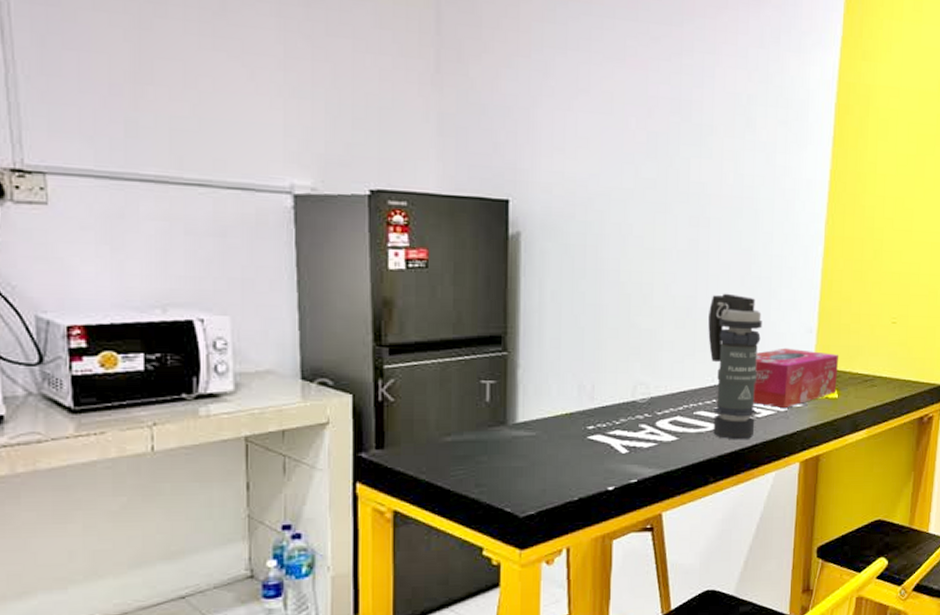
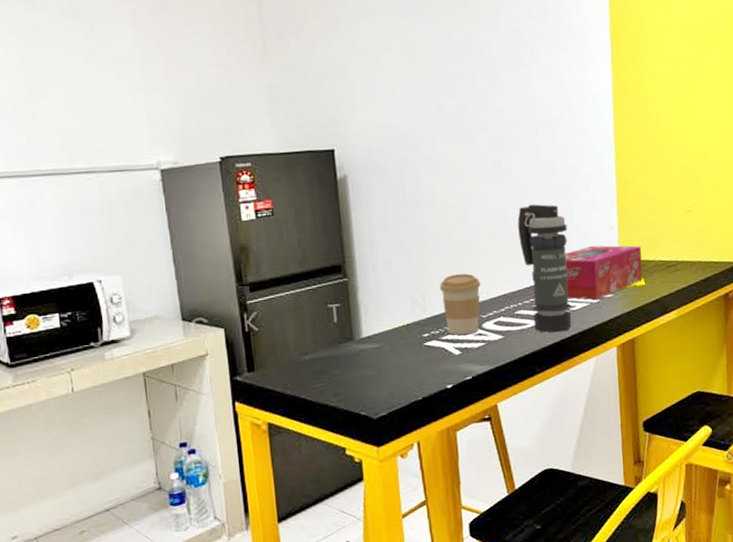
coffee cup: none [613,362,659,432] -> present [440,273,481,335]

